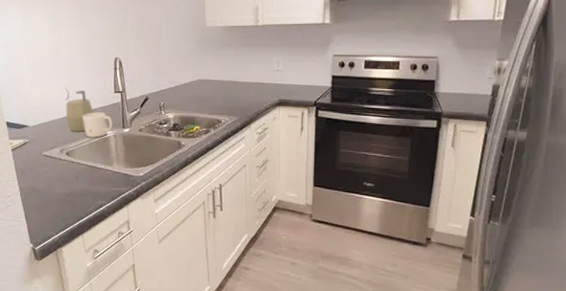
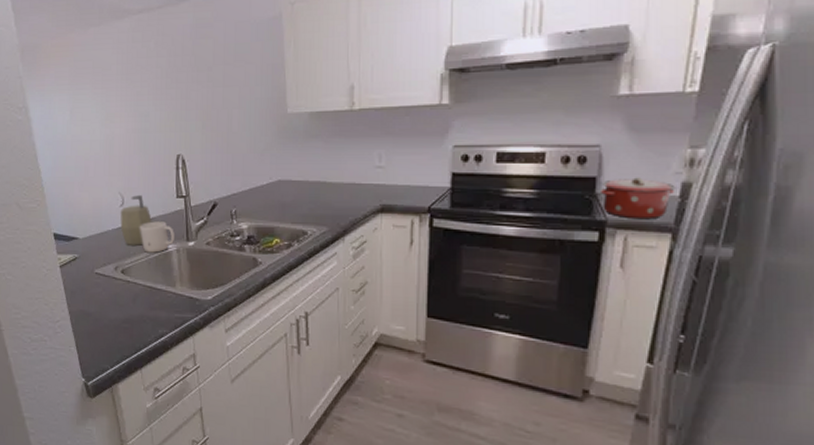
casserole: none [438,81,489,112] -> present [601,177,676,220]

